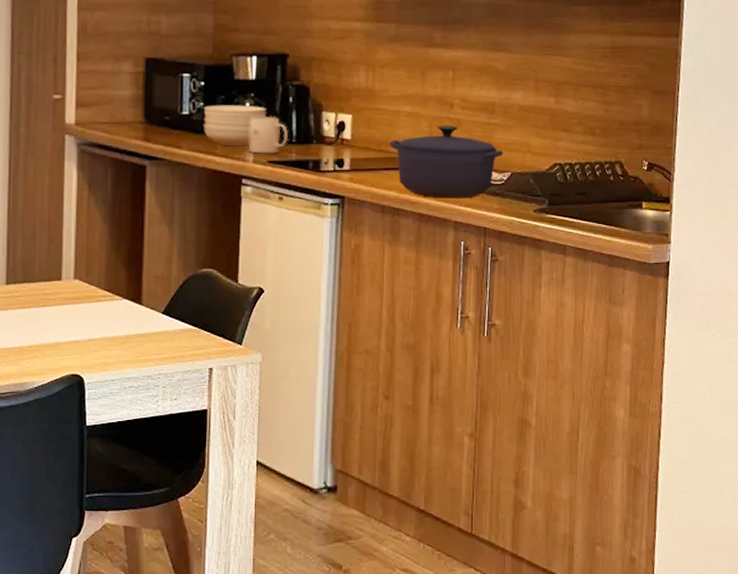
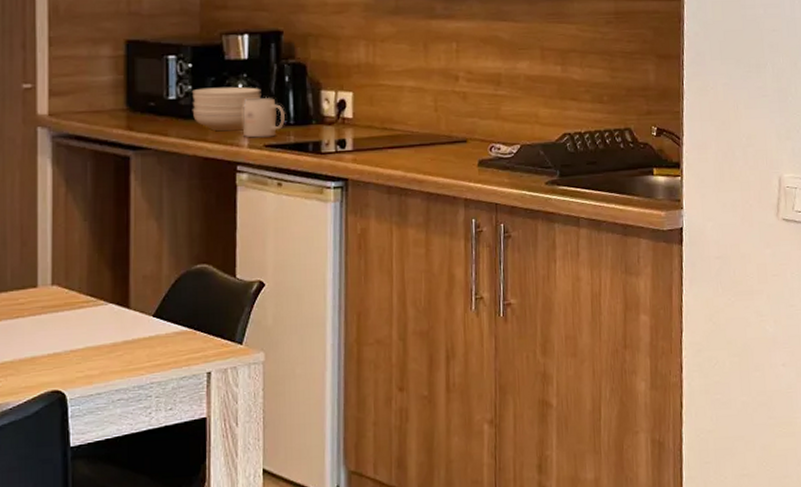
cooking pot: present [389,125,504,199] -> none [393,98,512,176]

